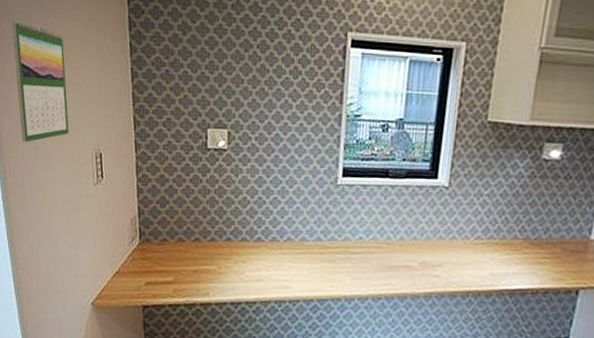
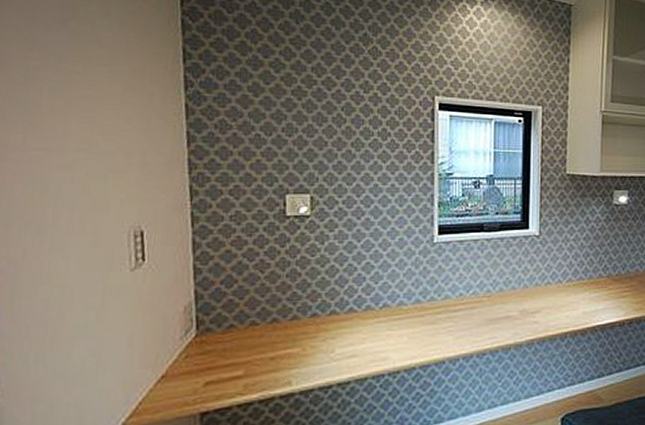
calendar: present [11,19,69,143] -> none [9,75,95,225]

